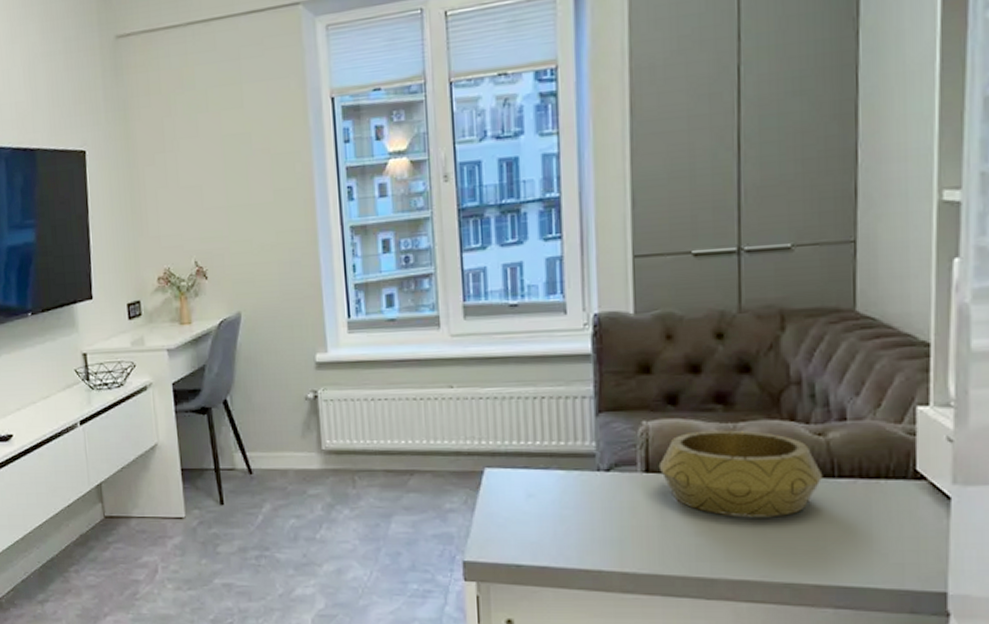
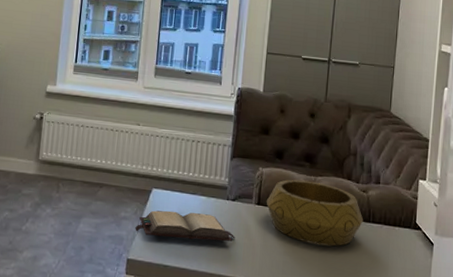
hardback book: none [468,493,617,529] -> present [135,210,235,241]

